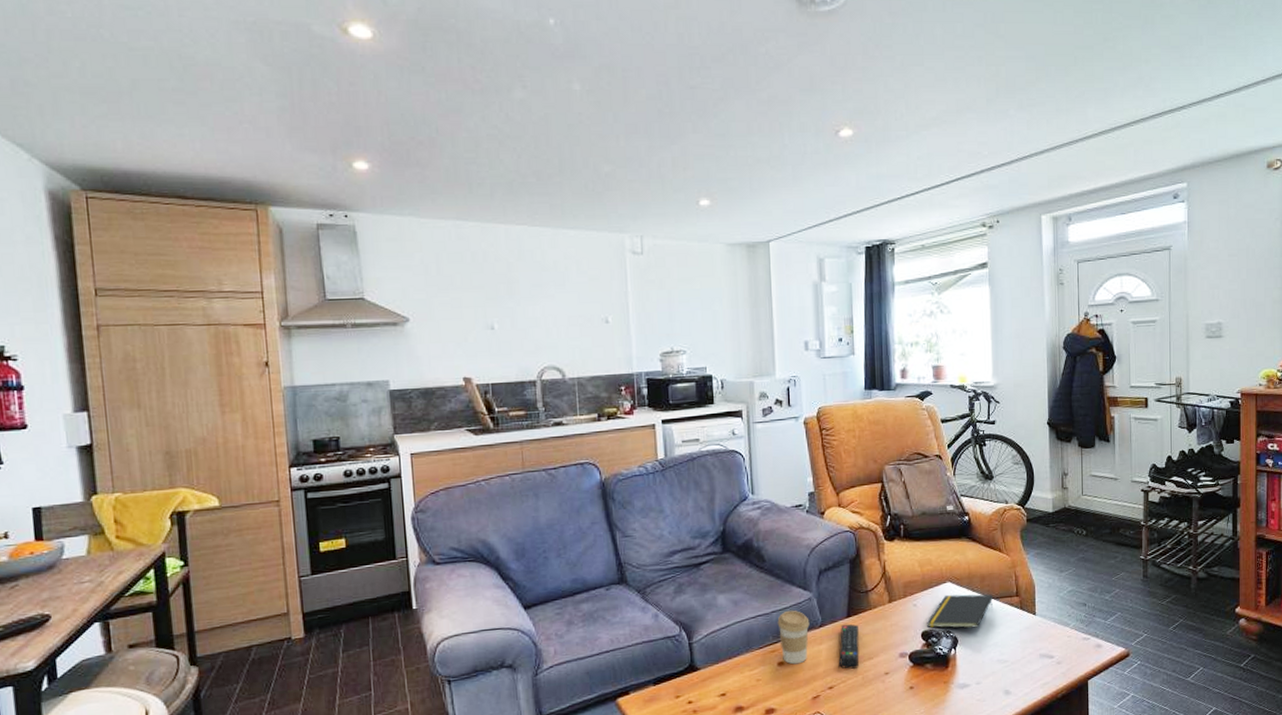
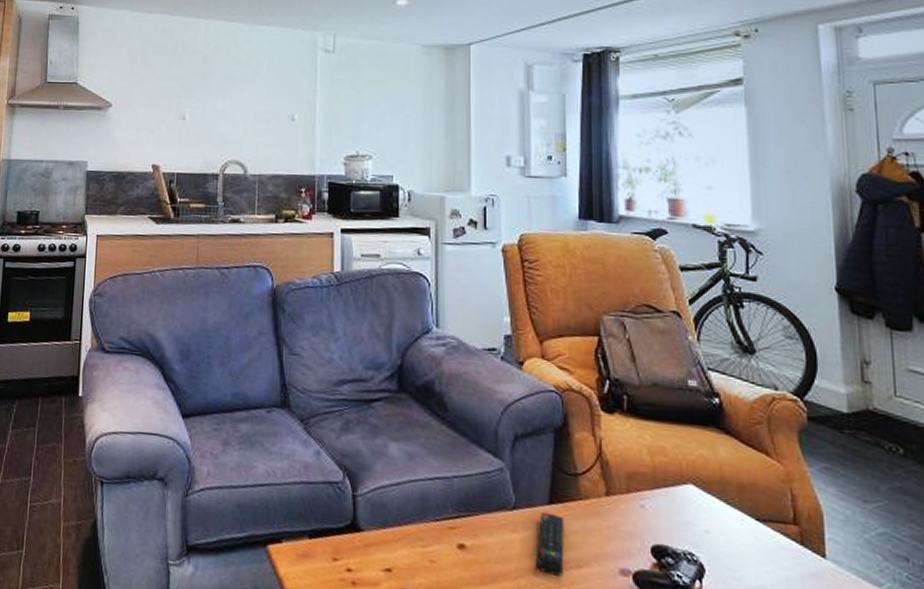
coffee cup: present [777,610,810,665] -> none [459,478,500,553]
notepad: present [926,594,994,628] -> none [658,500,758,558]

